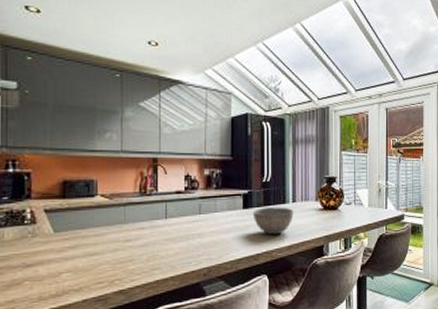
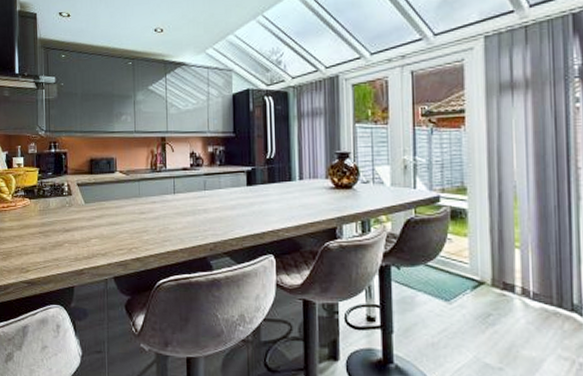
bowl: present [252,207,294,234] -> none [256,184,301,213]

